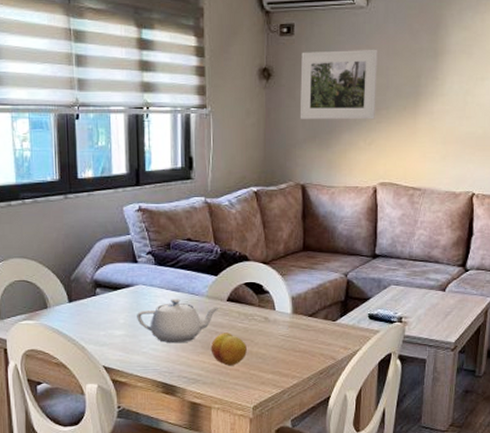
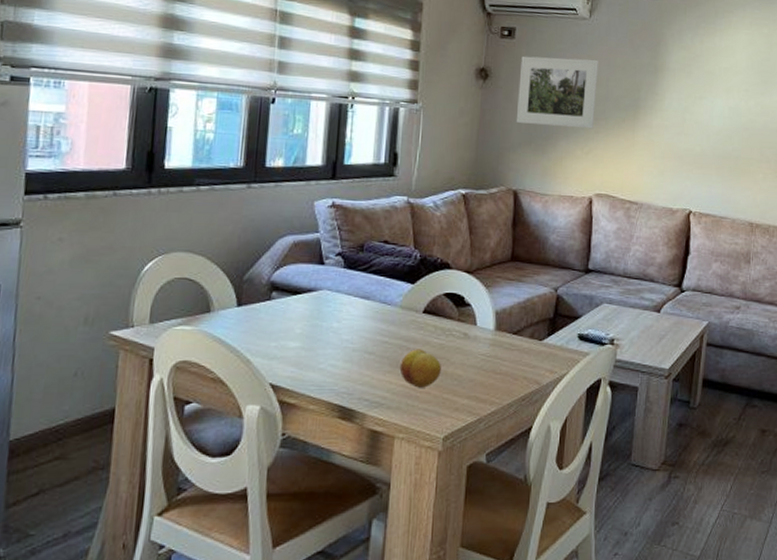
teapot: present [137,299,220,344] -> none [317,307,414,360]

